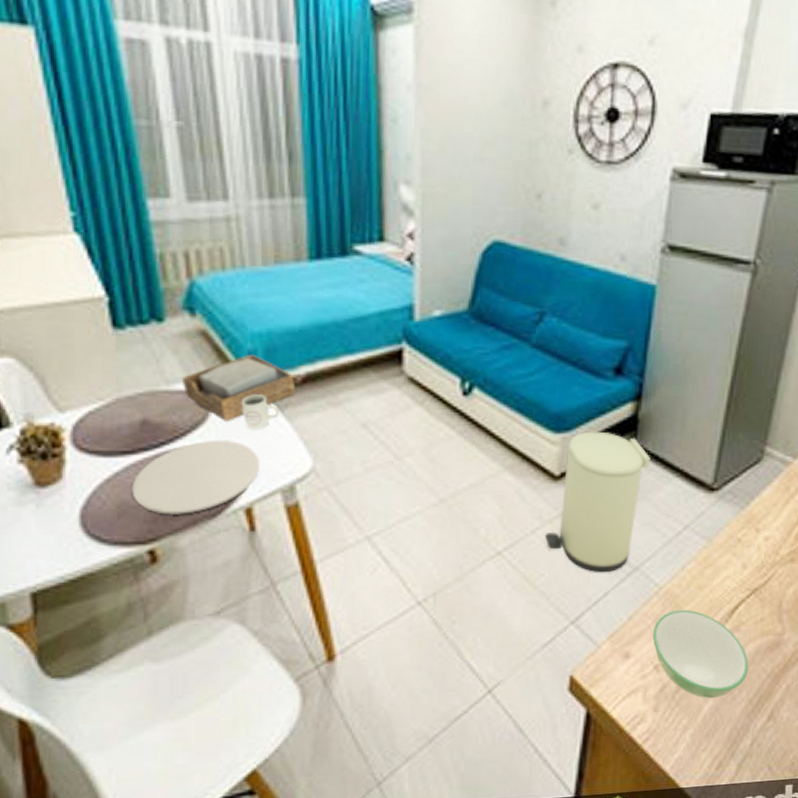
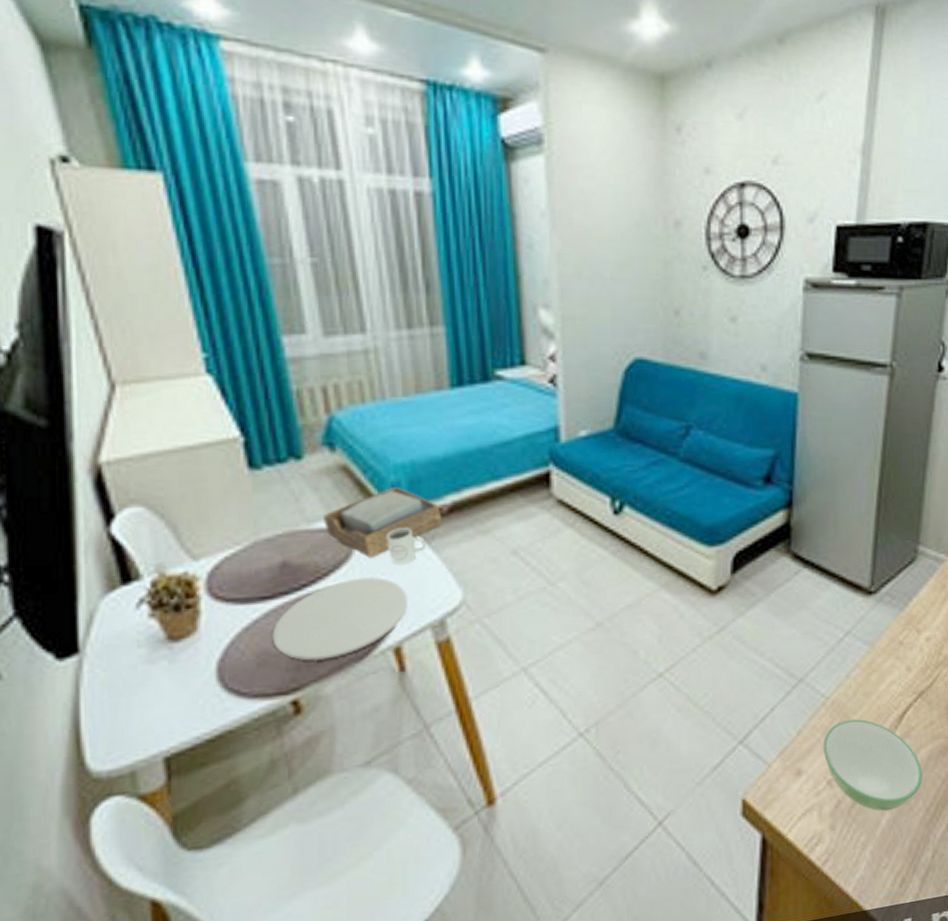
pedal bin: present [544,431,652,573] -> none [705,541,808,688]

